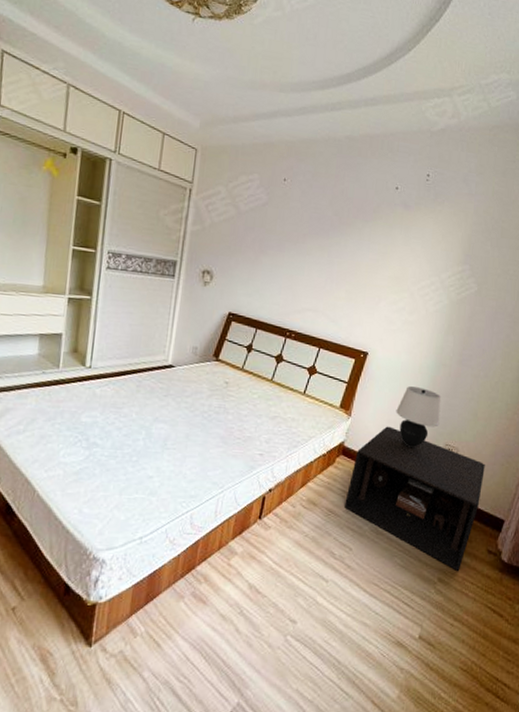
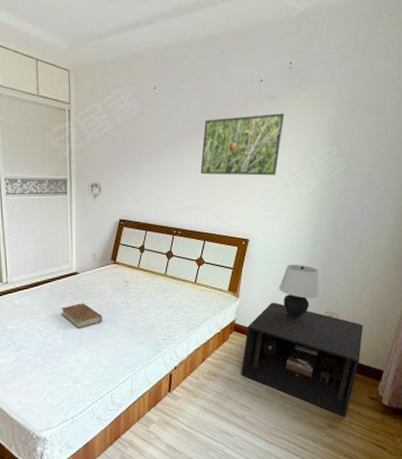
book: none [146,401,195,431] -> present [60,303,103,329]
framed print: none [323,219,418,288] -> present [200,113,284,176]

